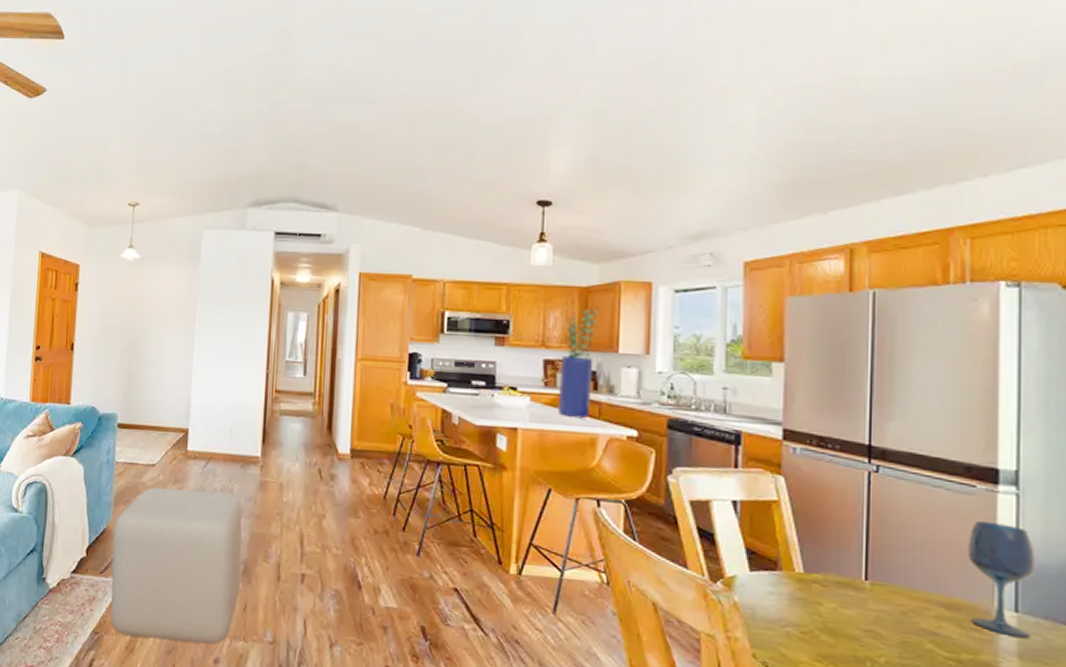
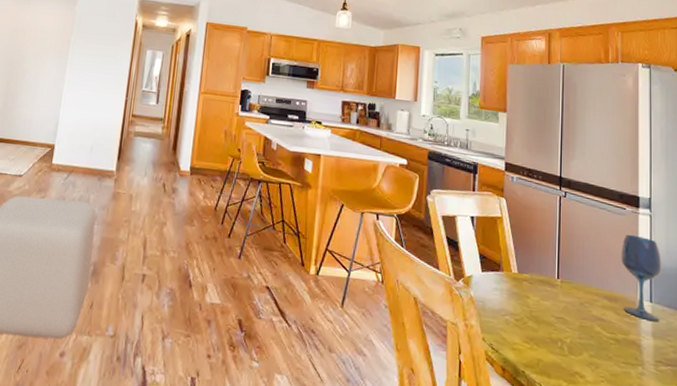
vase: present [558,306,599,419] -> none [351,61,383,150]

